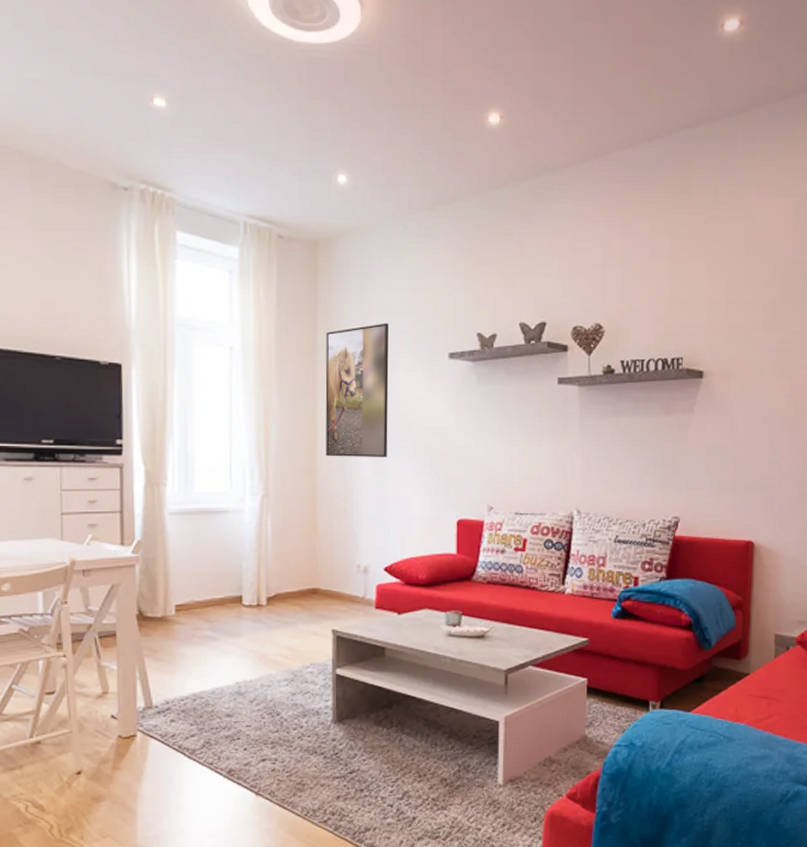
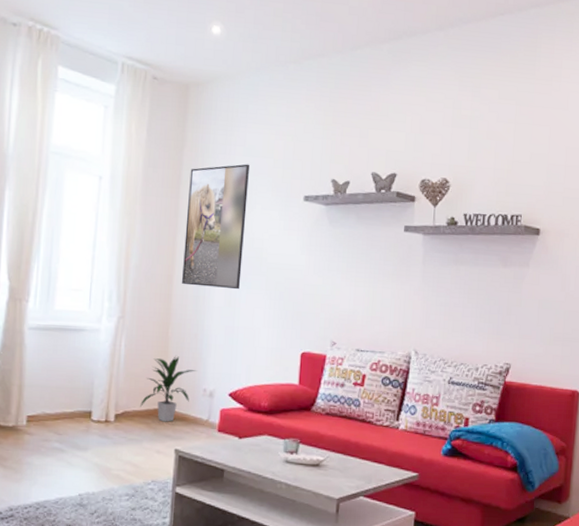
indoor plant: none [292,532,349,602] -> present [140,356,197,422]

